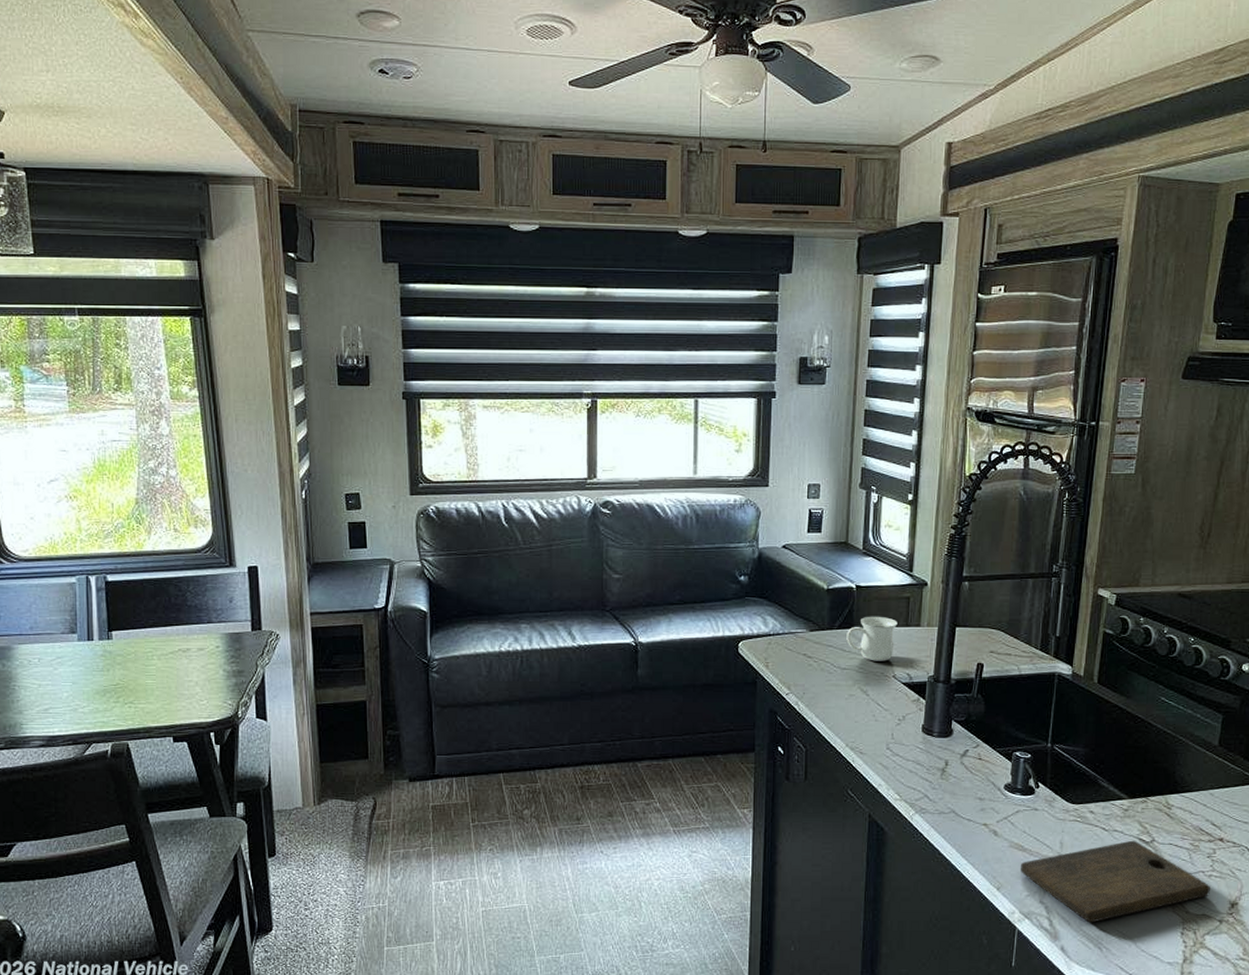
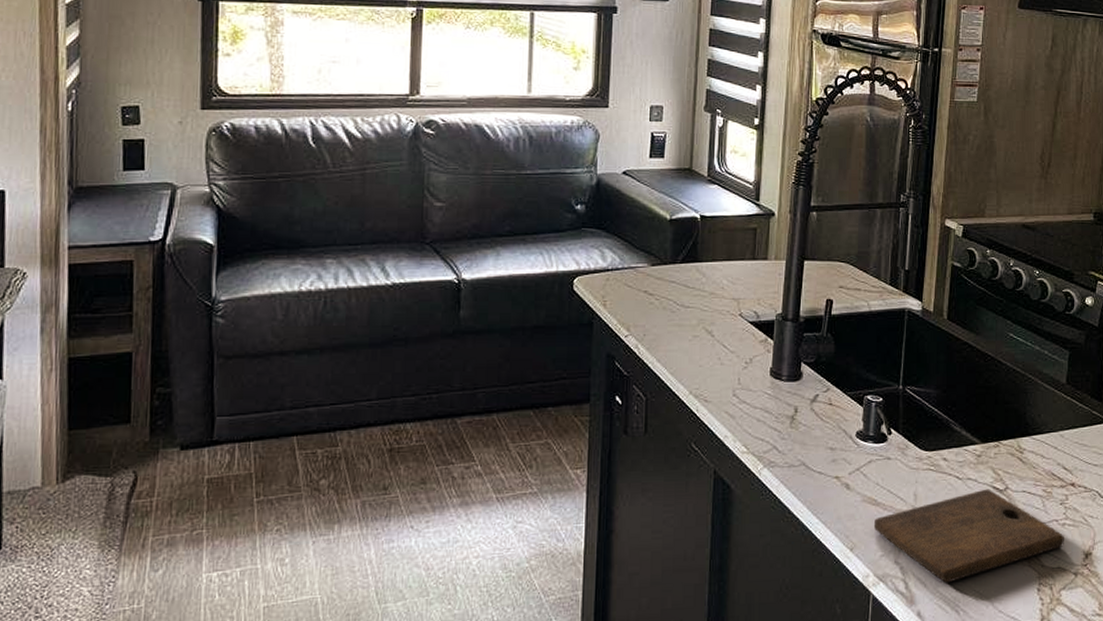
mug: present [846,616,898,661] -> none [690,248,744,298]

